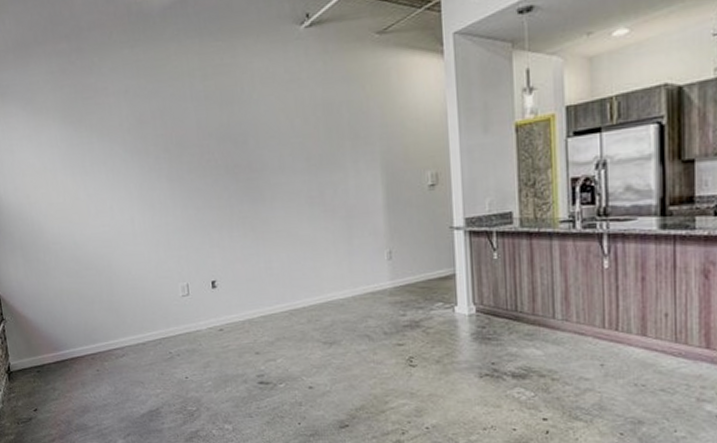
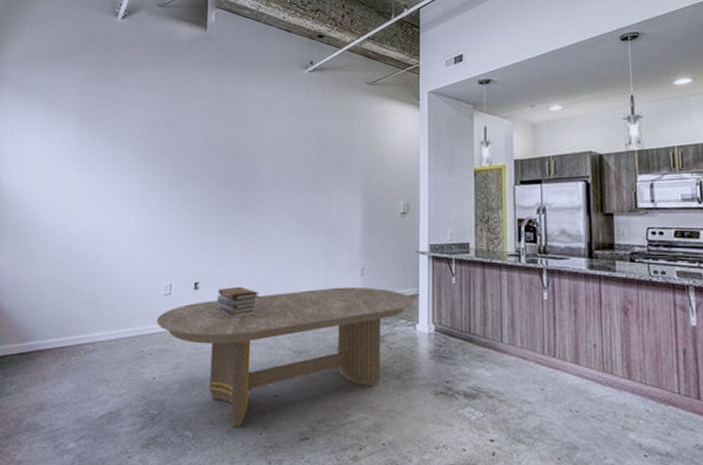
dining table: none [179,271,451,419] -> present [156,287,414,428]
book stack: none [236,281,281,314] -> present [216,286,259,318]

